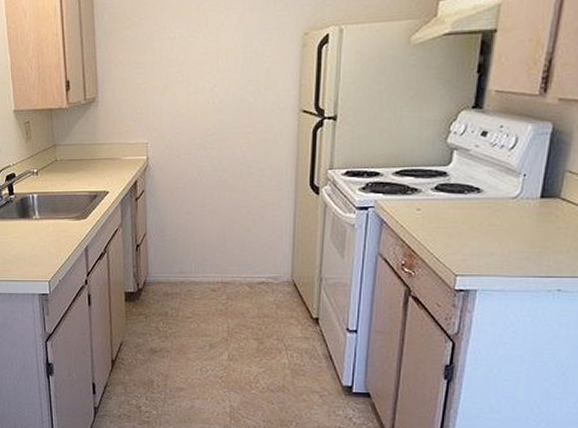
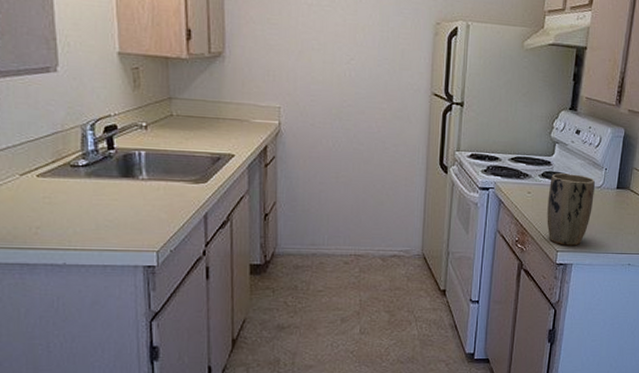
plant pot: none [442,184,508,269] -> present [547,173,595,246]

